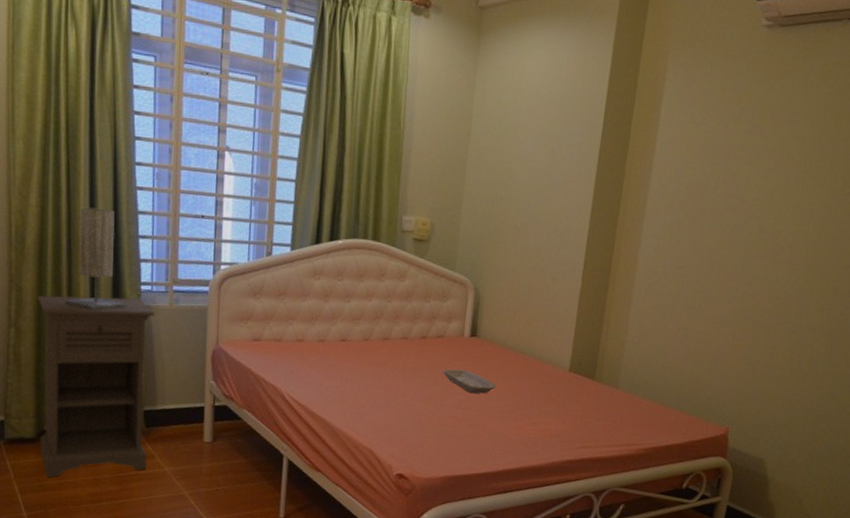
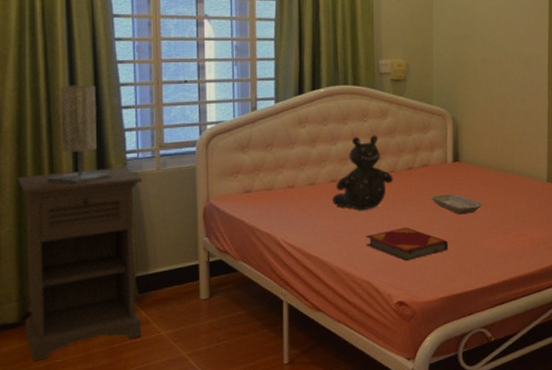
teddy bear: none [340,296,406,375] -> present [331,135,393,211]
hardback book: none [370,398,456,434] -> present [366,227,448,261]

